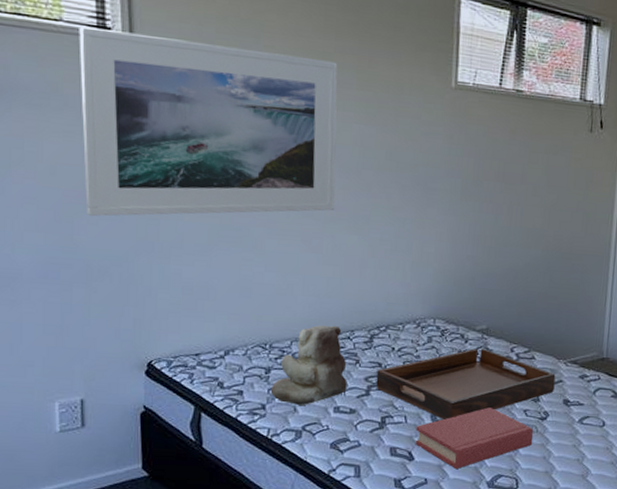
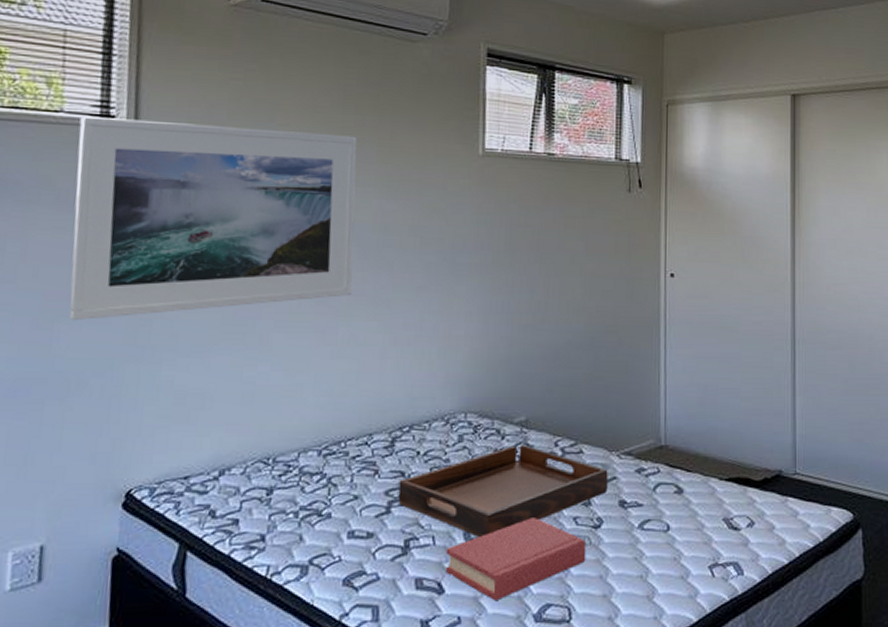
teddy bear: present [270,324,347,406] -> none [271,429,364,534]

